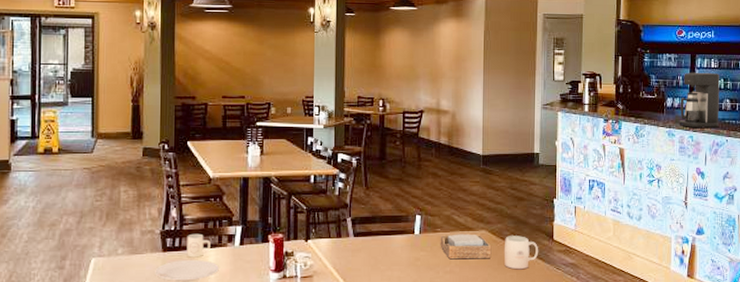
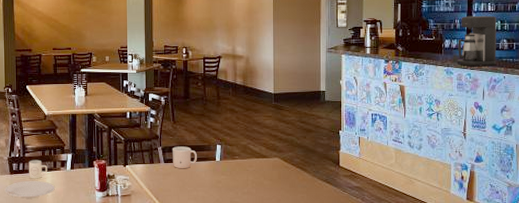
mug: none [363,217,393,244] -> present [172,146,197,169]
napkin holder: present [440,234,492,260] -> none [238,161,284,183]
mug: present [503,236,539,270] -> none [295,162,327,192]

